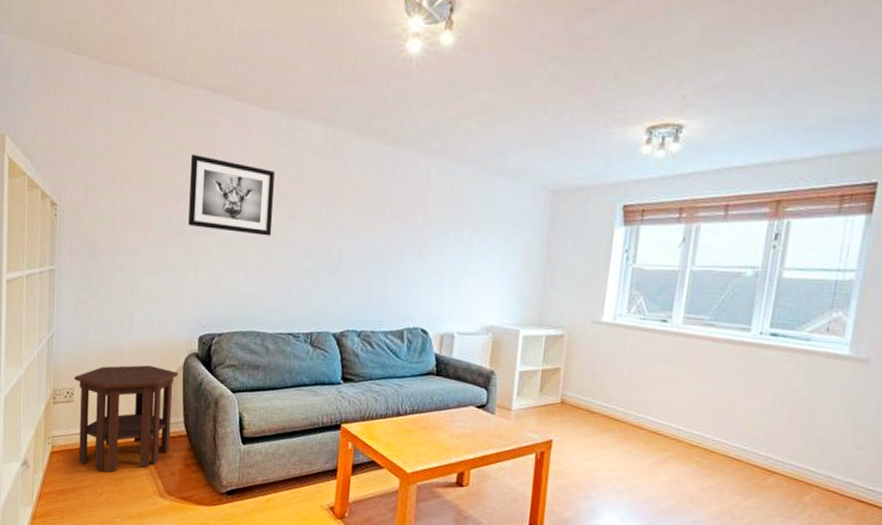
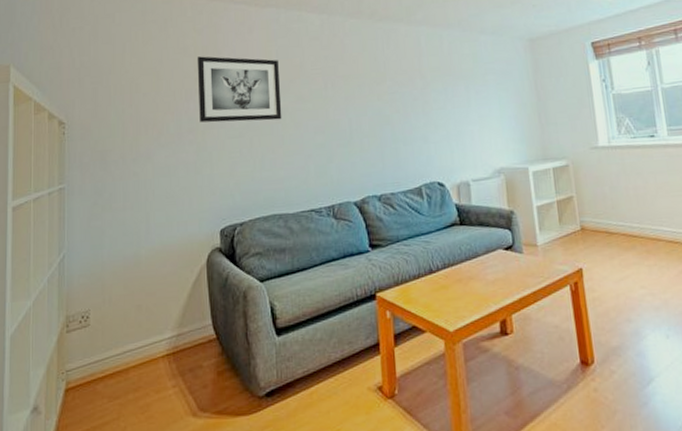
side table: present [74,365,179,472] -> none [89,269,202,402]

